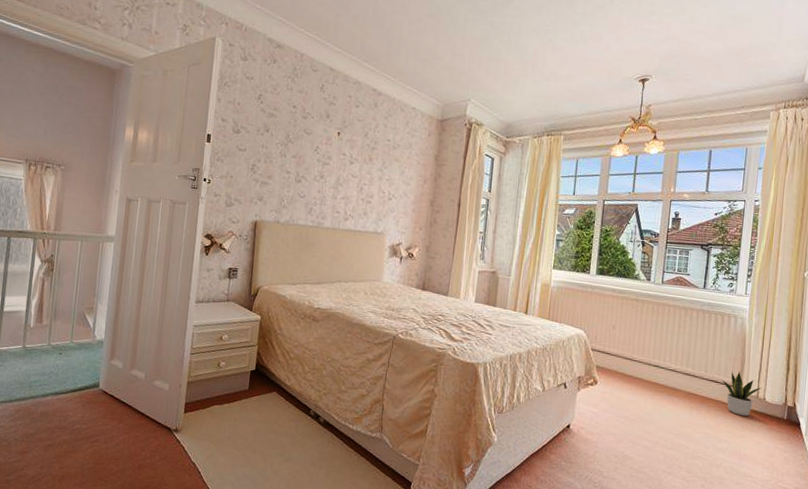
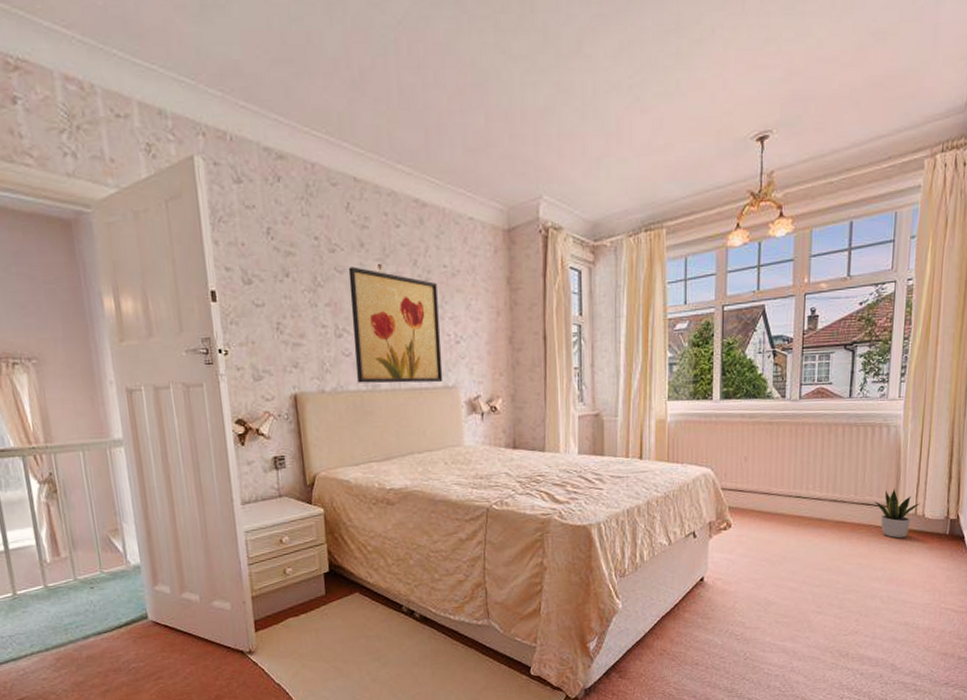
wall art: none [307,131,381,228] -> present [348,266,443,384]

